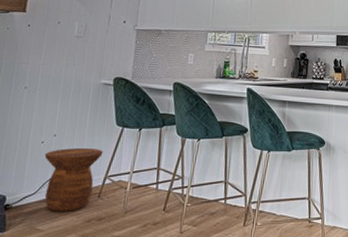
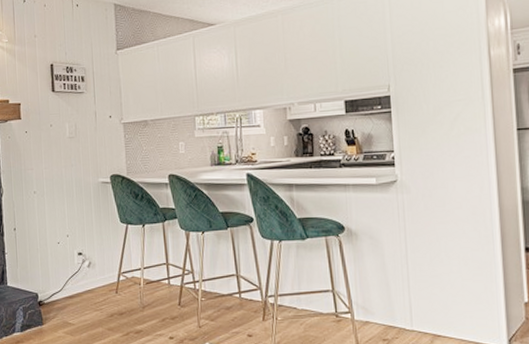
side table: present [44,147,103,212] -> none [62,246,113,307]

